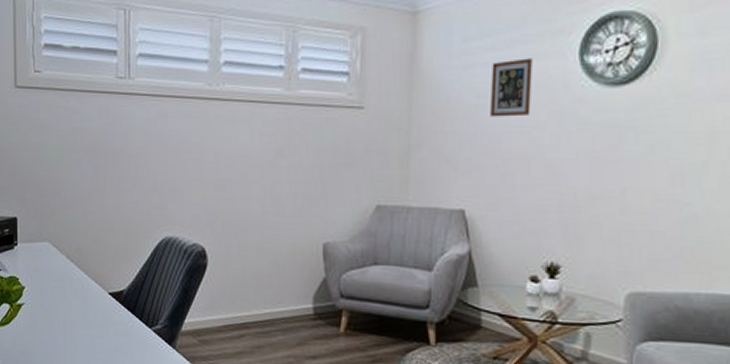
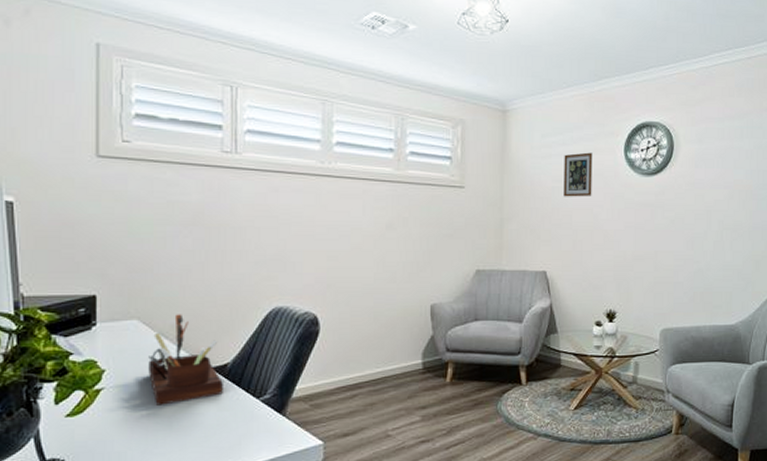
desk organizer: none [58,239,120,325] -> present [148,314,223,405]

